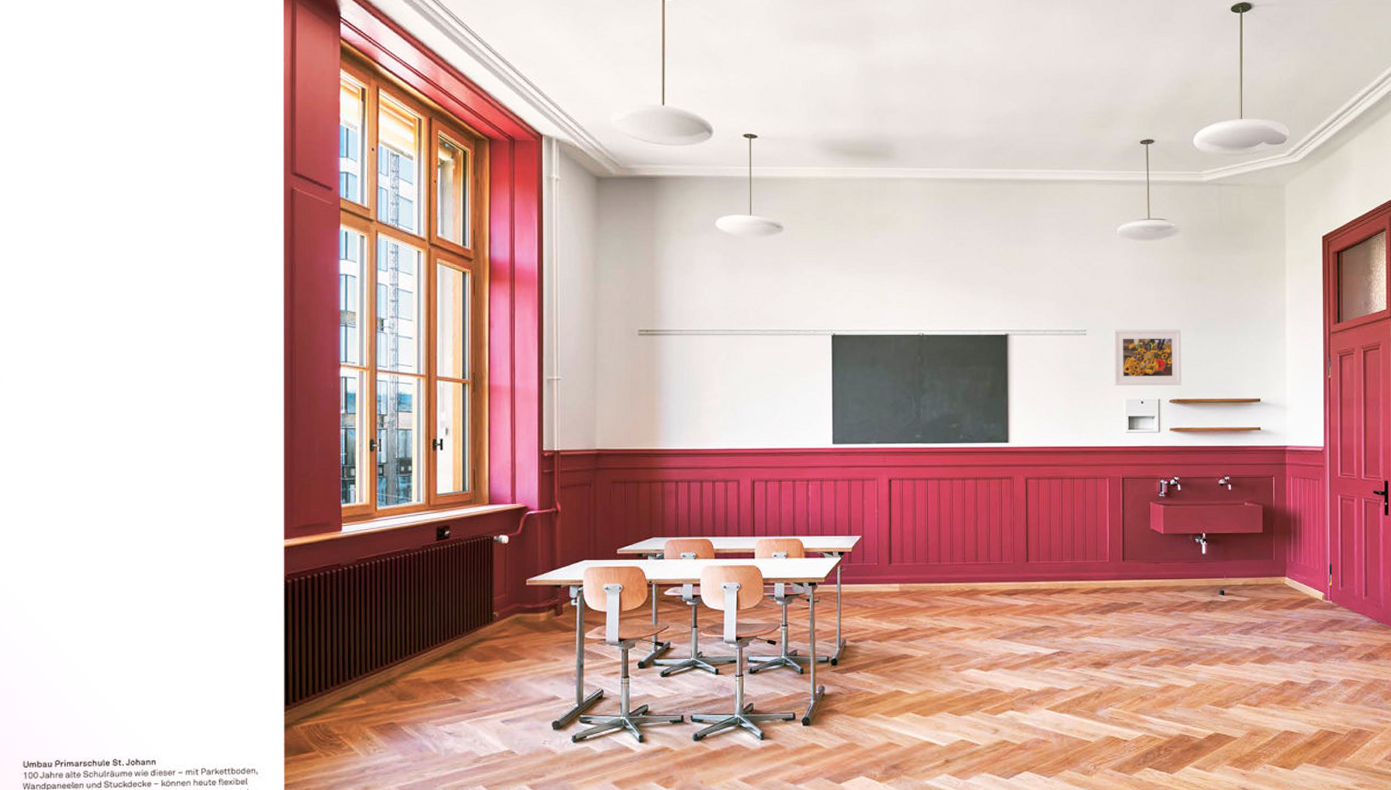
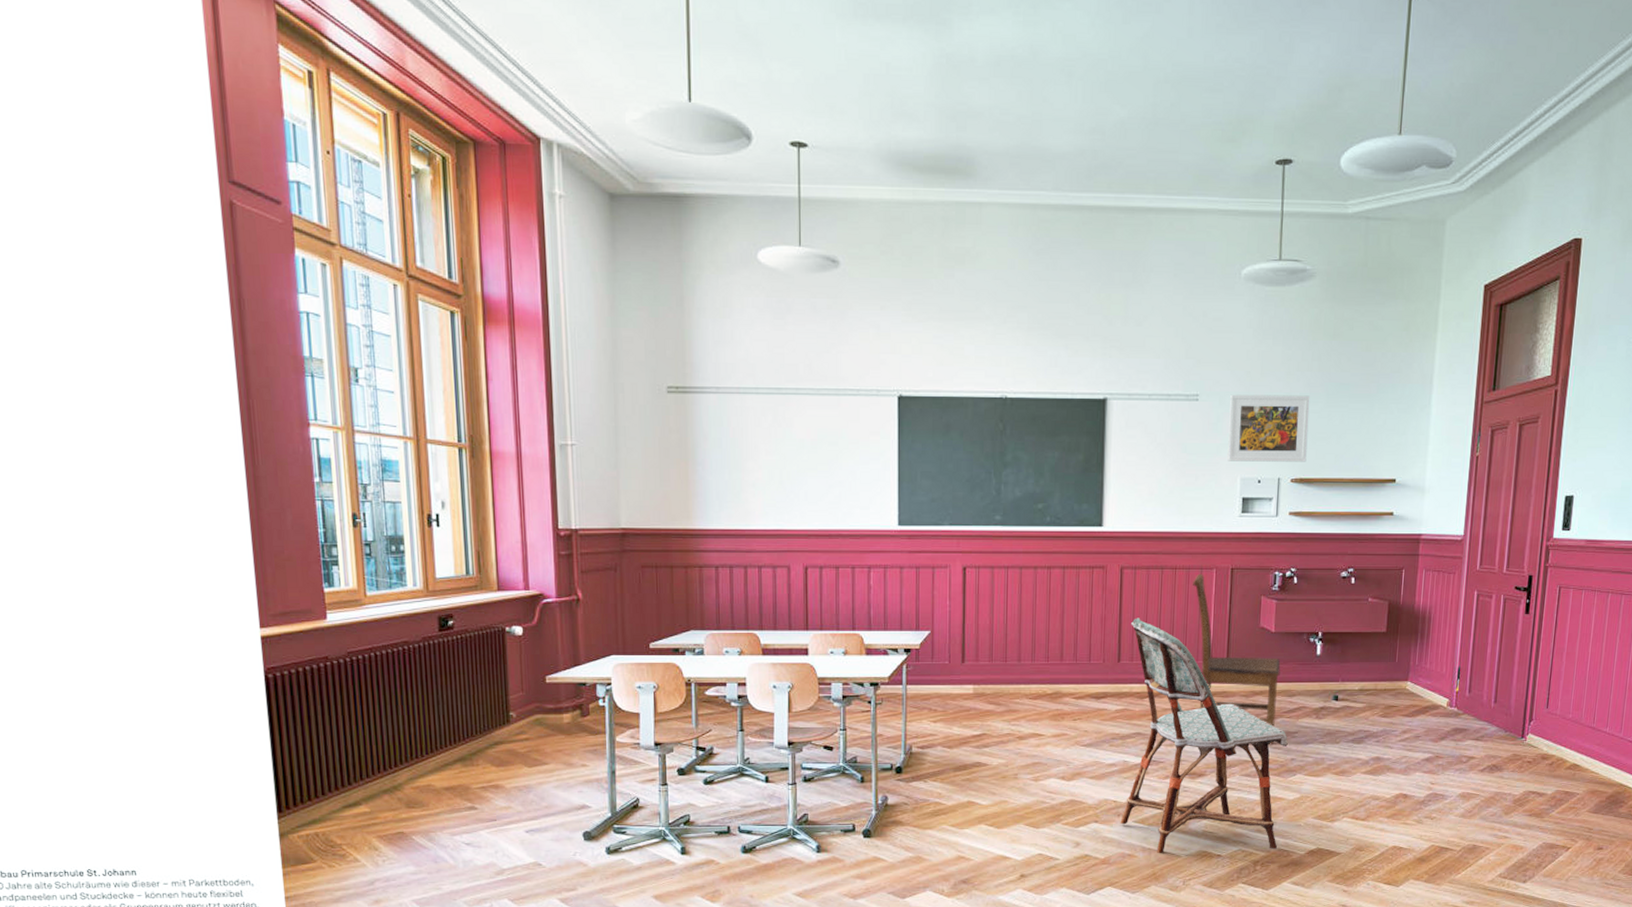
chair: none [1034,522,1182,740] -> present [1120,618,1288,854]
chair: none [1089,482,1171,637] -> present [1193,573,1281,745]

